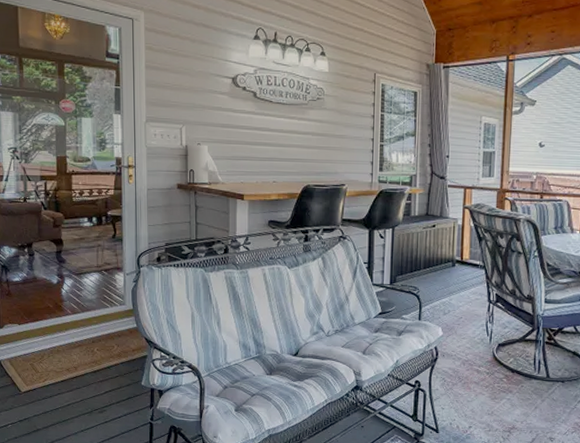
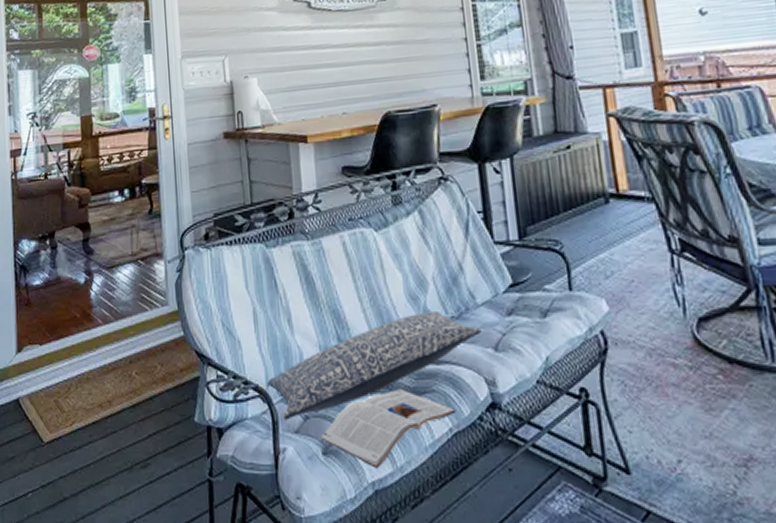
pillow: none [198,325,356,388] -> present [267,311,482,420]
magazine: none [234,373,332,421] -> present [320,389,457,468]

